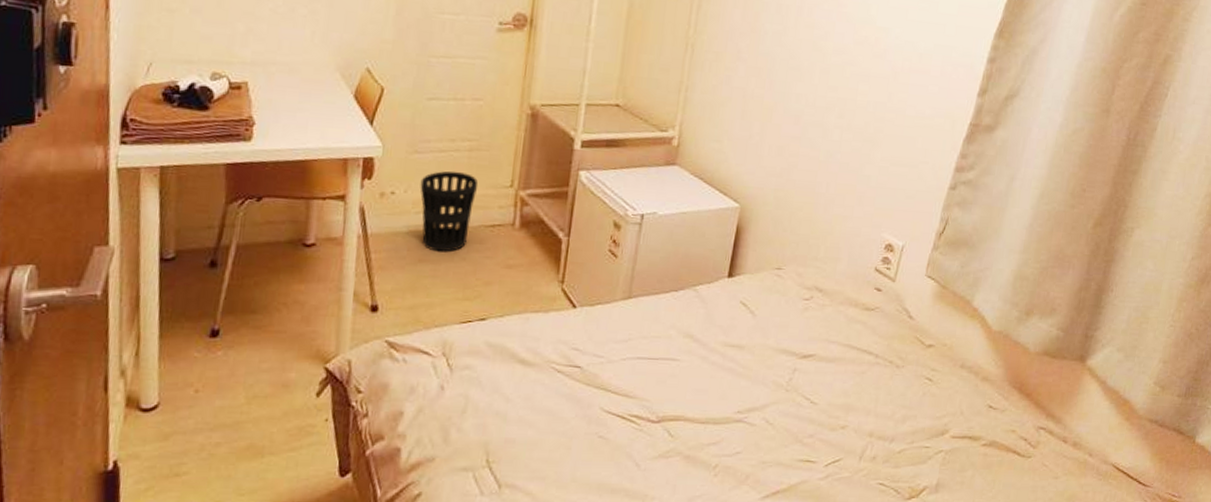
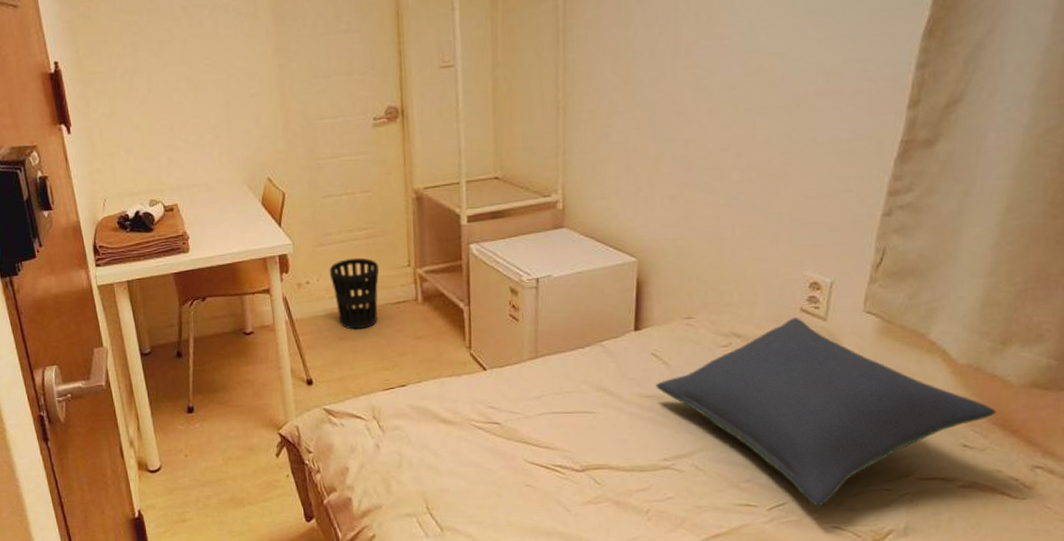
pillow: none [740,276,1017,463] -> present [655,318,996,507]

